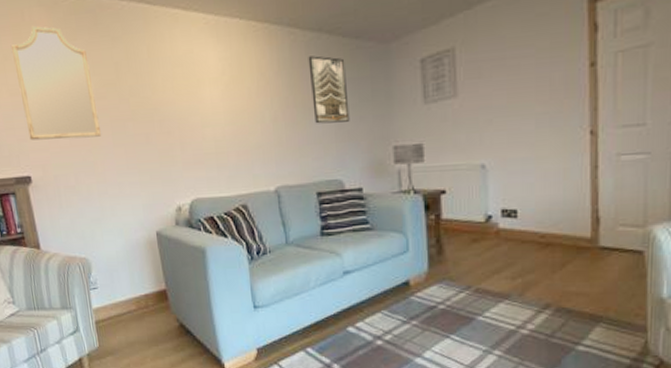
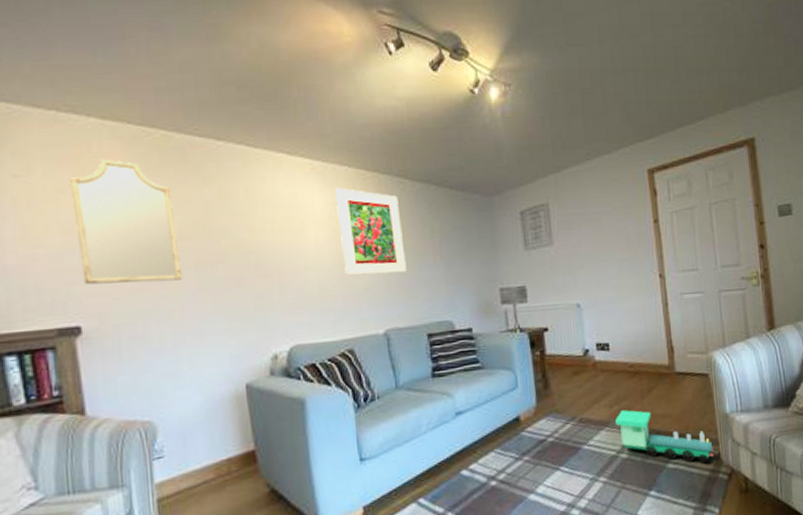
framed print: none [226,41,297,133] -> present [334,187,407,276]
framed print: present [308,55,350,124] -> none [417,204,458,268]
toy train: none [518,284,639,350] -> present [615,410,714,463]

